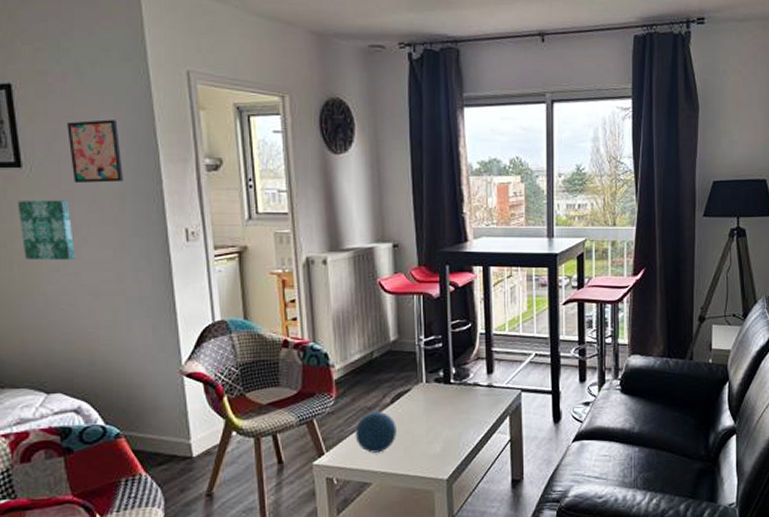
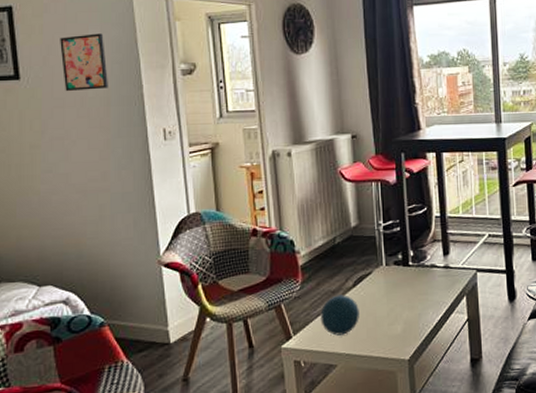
wall art: present [17,200,75,261] -> none [15,107,66,163]

